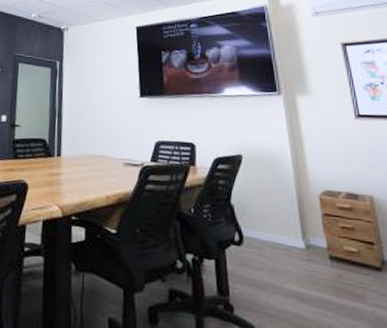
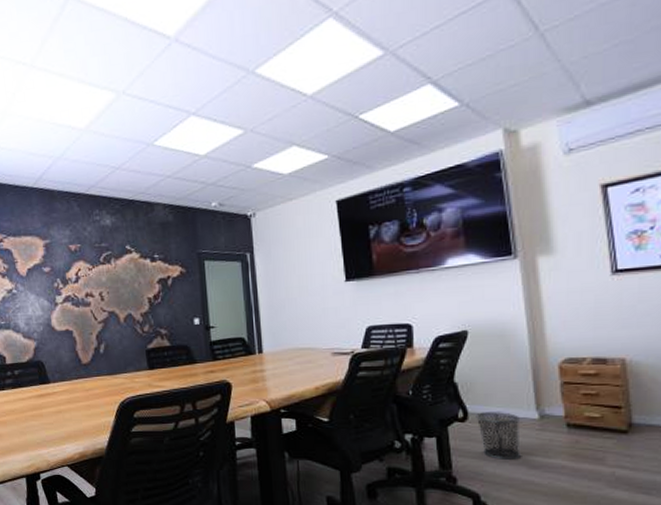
waste bin: none [250,237,291,291] -> present [476,412,521,460]

